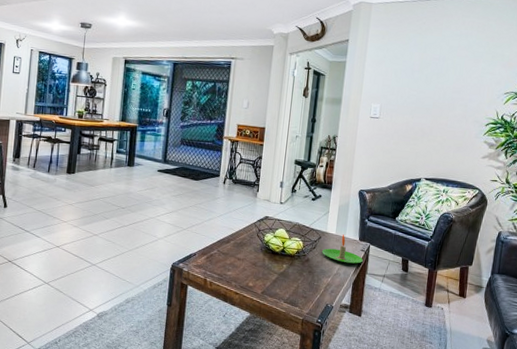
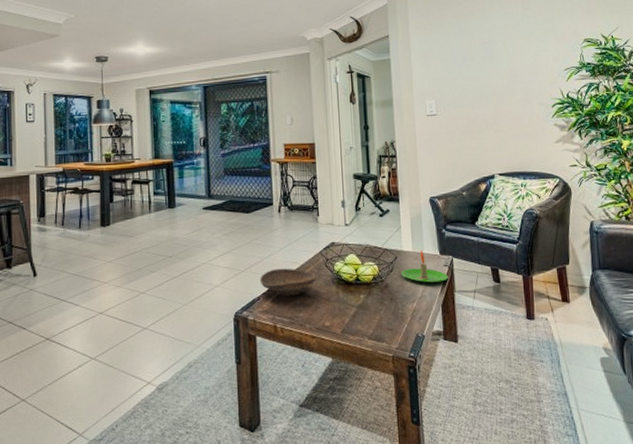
decorative bowl: none [198,231,247,257] -> present [259,268,316,296]

